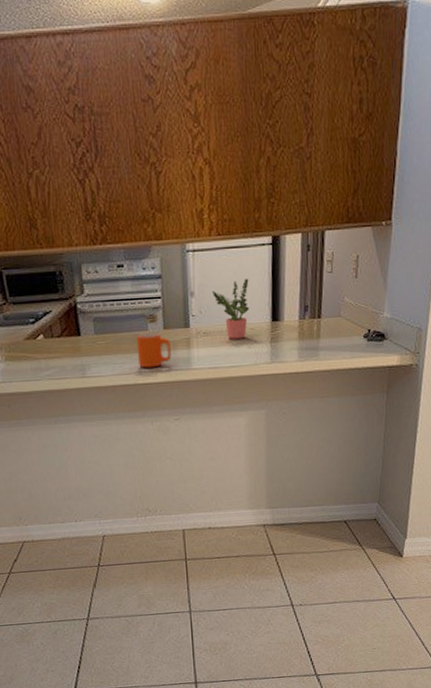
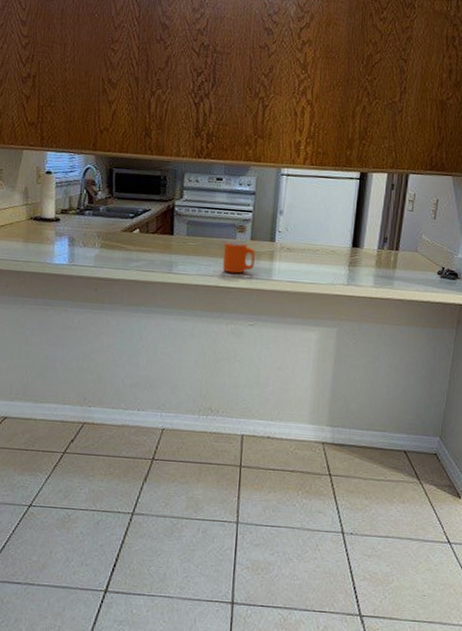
potted plant: present [213,278,250,339] -> none [300,205,335,259]

